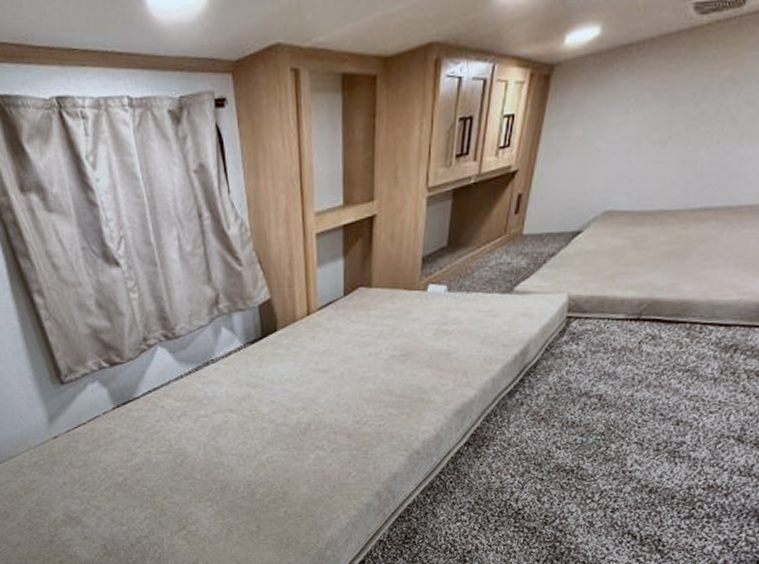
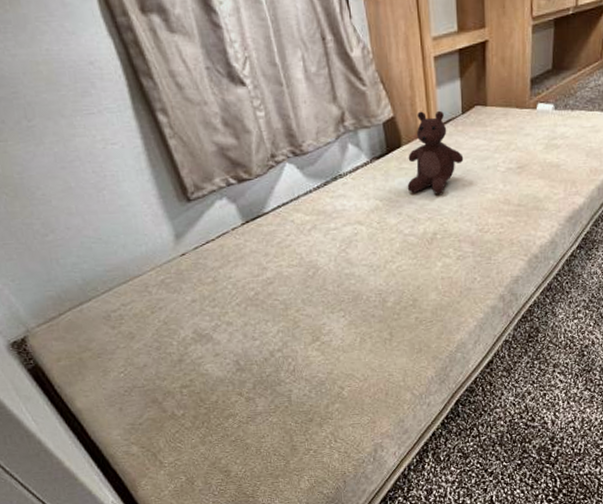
teddy bear: none [281,292,343,383] -> present [407,110,464,195]

